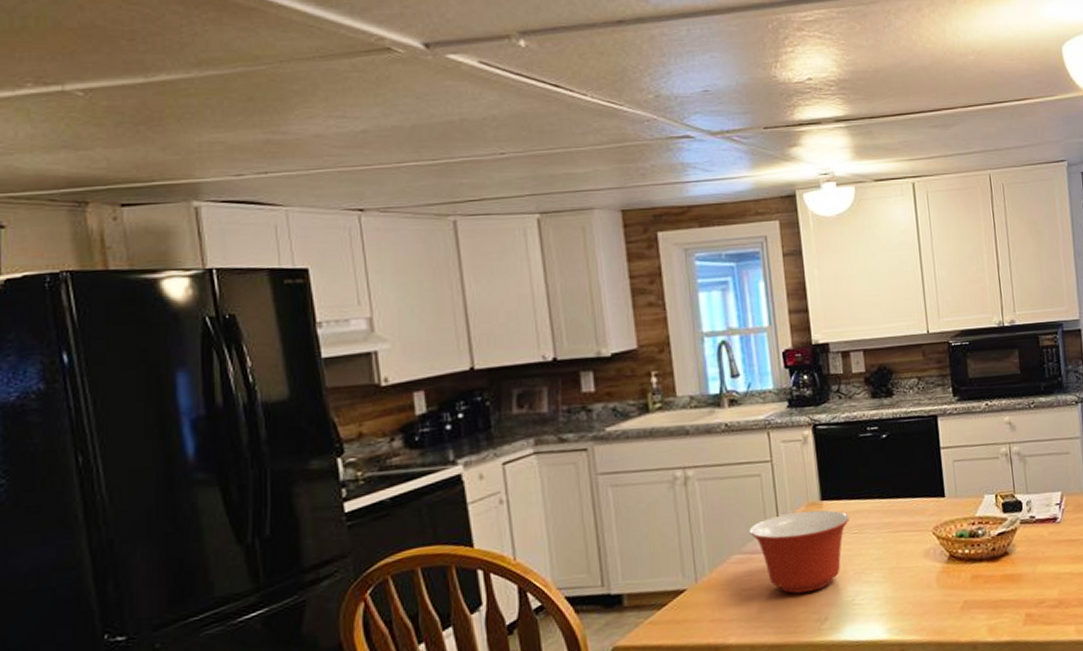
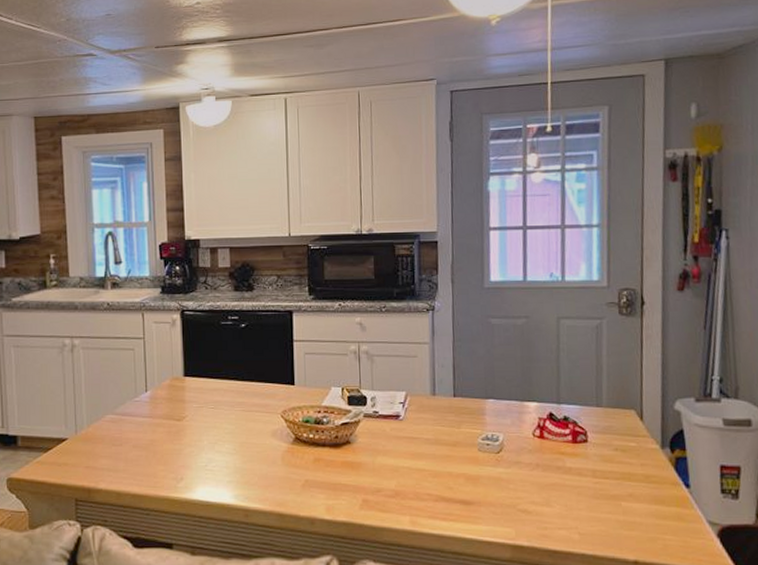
mixing bowl: present [749,510,851,594] -> none [121,385,208,454]

